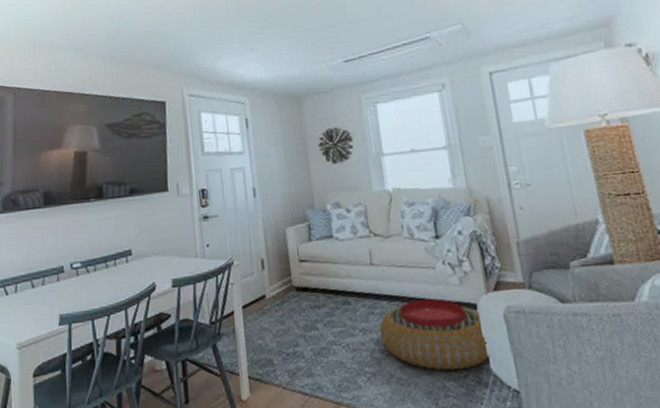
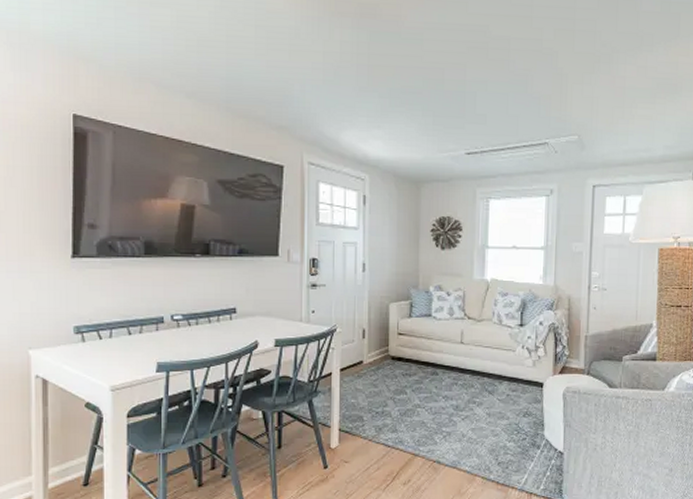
pouf: present [379,299,491,371] -> none [459,376,546,434]

